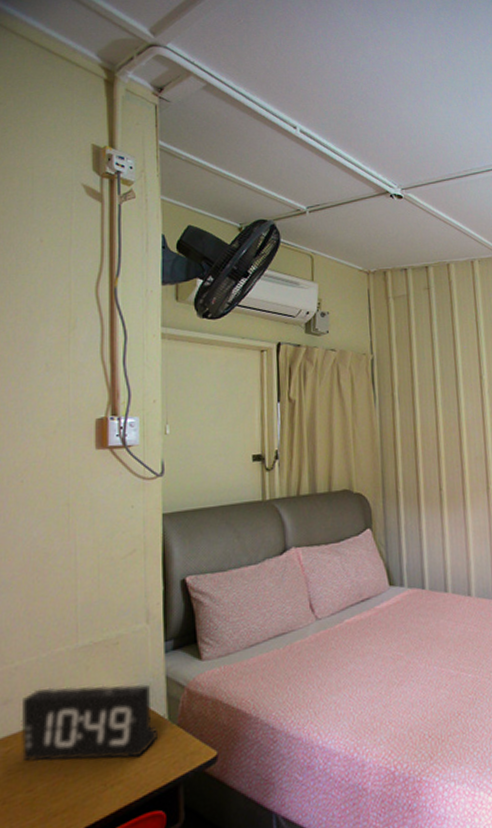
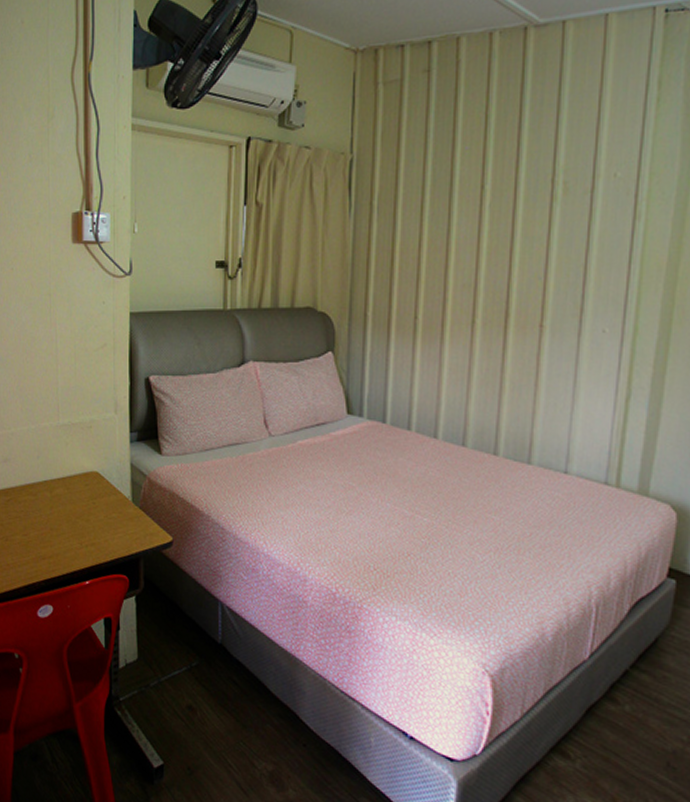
alarm clock: present [21,684,157,762] -> none [17,454,123,528]

